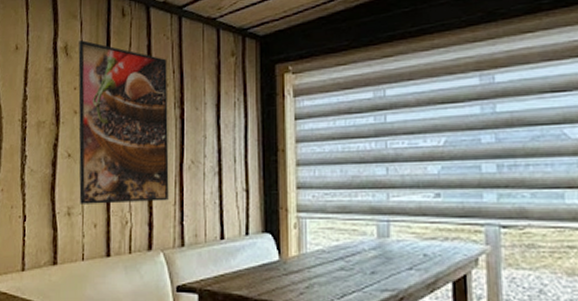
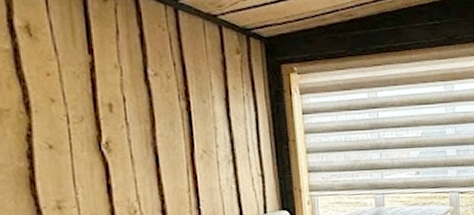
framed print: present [78,40,169,204] -> none [46,21,182,197]

